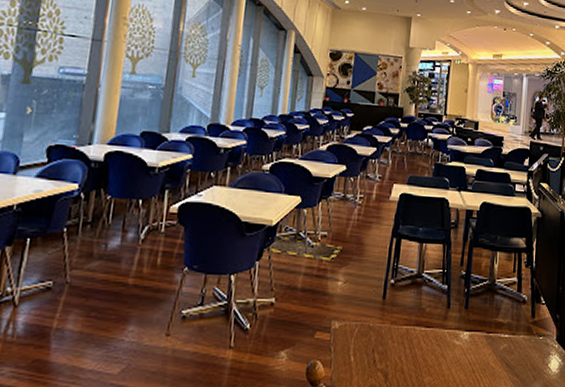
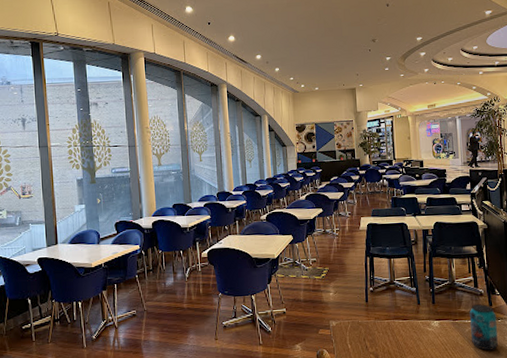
beverage can: none [505,314,538,376] -> present [469,304,499,351]

